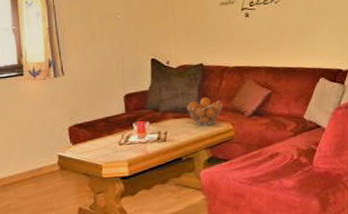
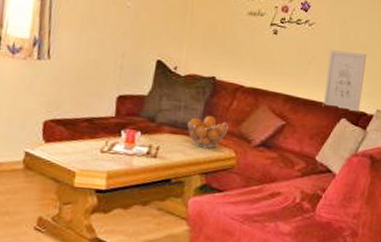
wall art: none [298,17,335,71] -> present [322,50,367,112]

